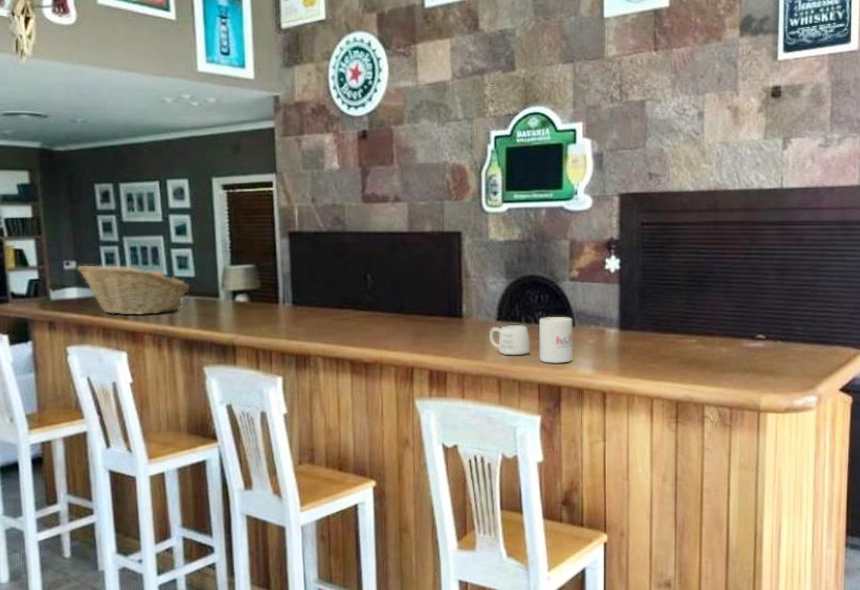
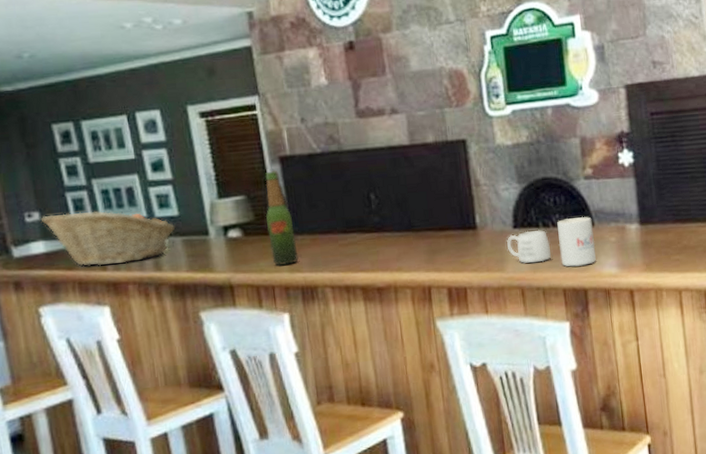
beer bottle: none [270,243,296,333] -> present [265,170,299,266]

